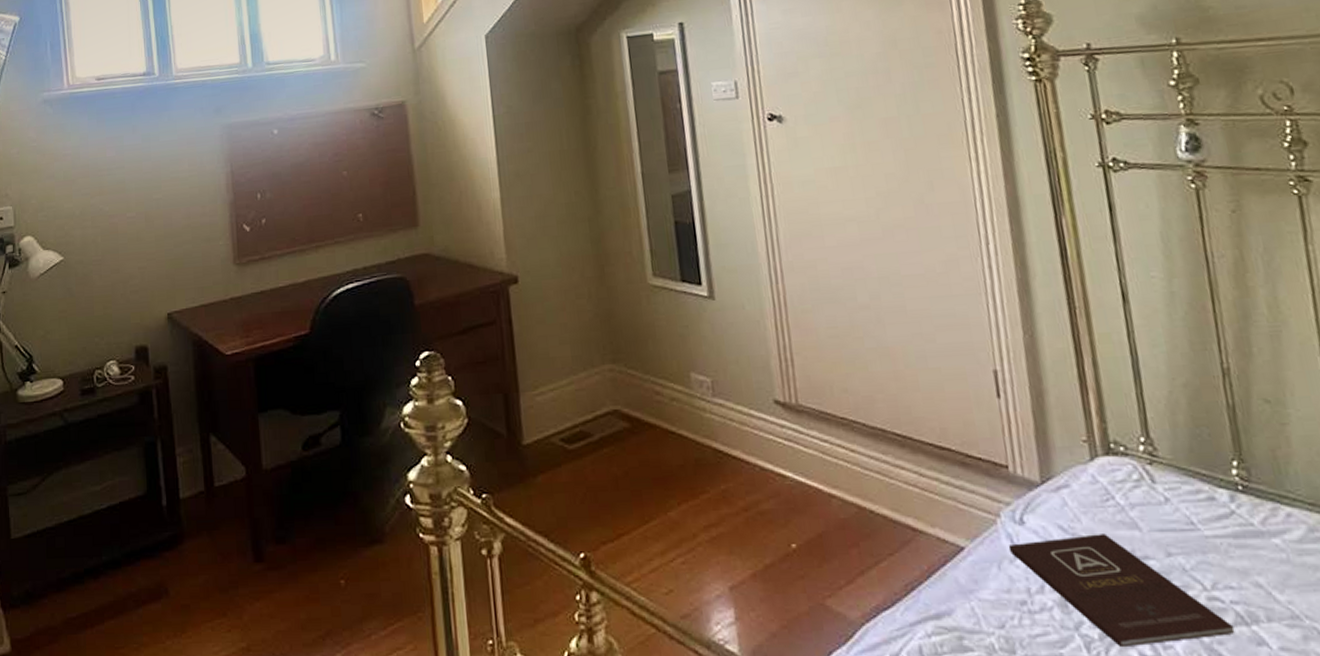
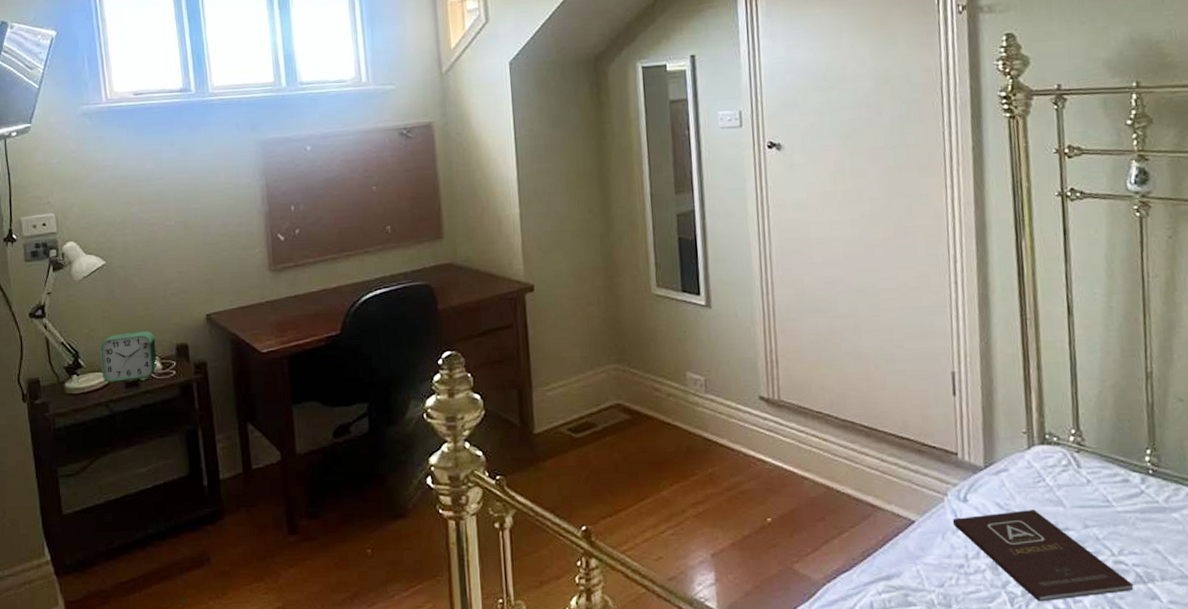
alarm clock: none [55,332,114,389] -> present [99,331,157,382]

